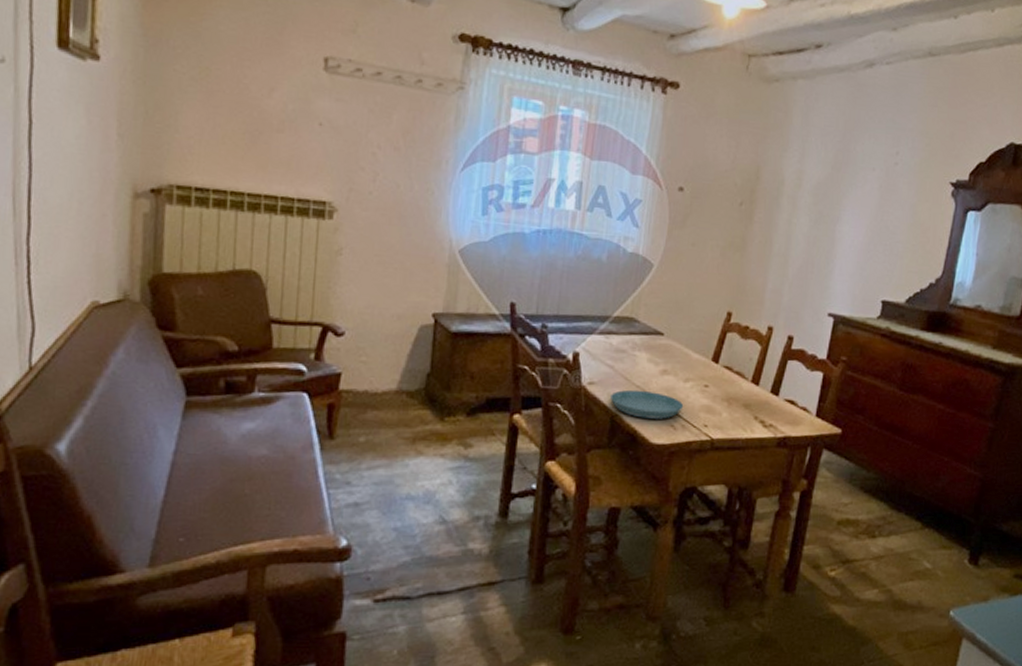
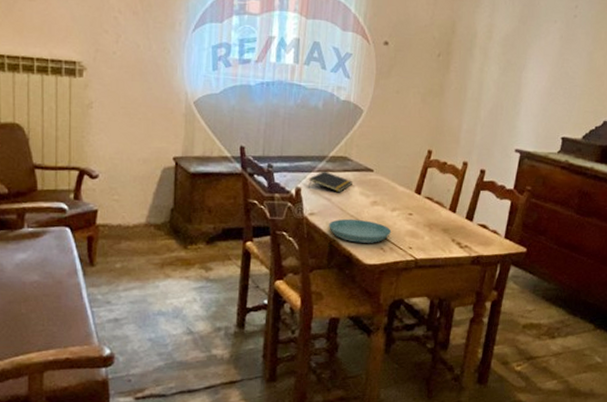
notepad: none [588,333,639,358] -> present [309,171,352,192]

